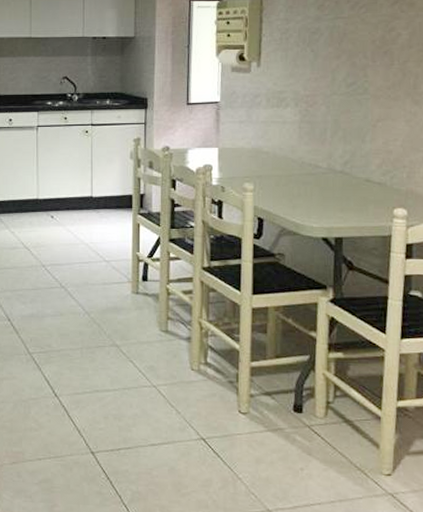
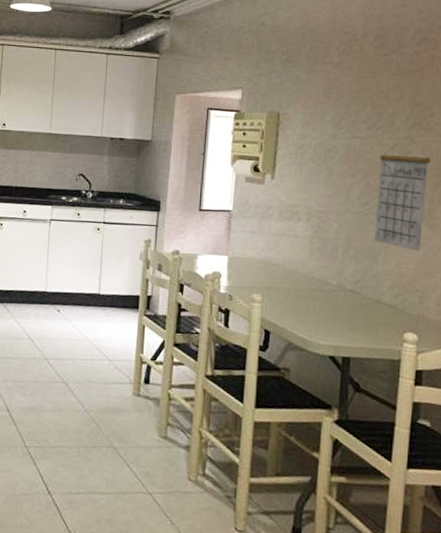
calendar: none [361,12,414,127] -> present [373,135,430,251]

